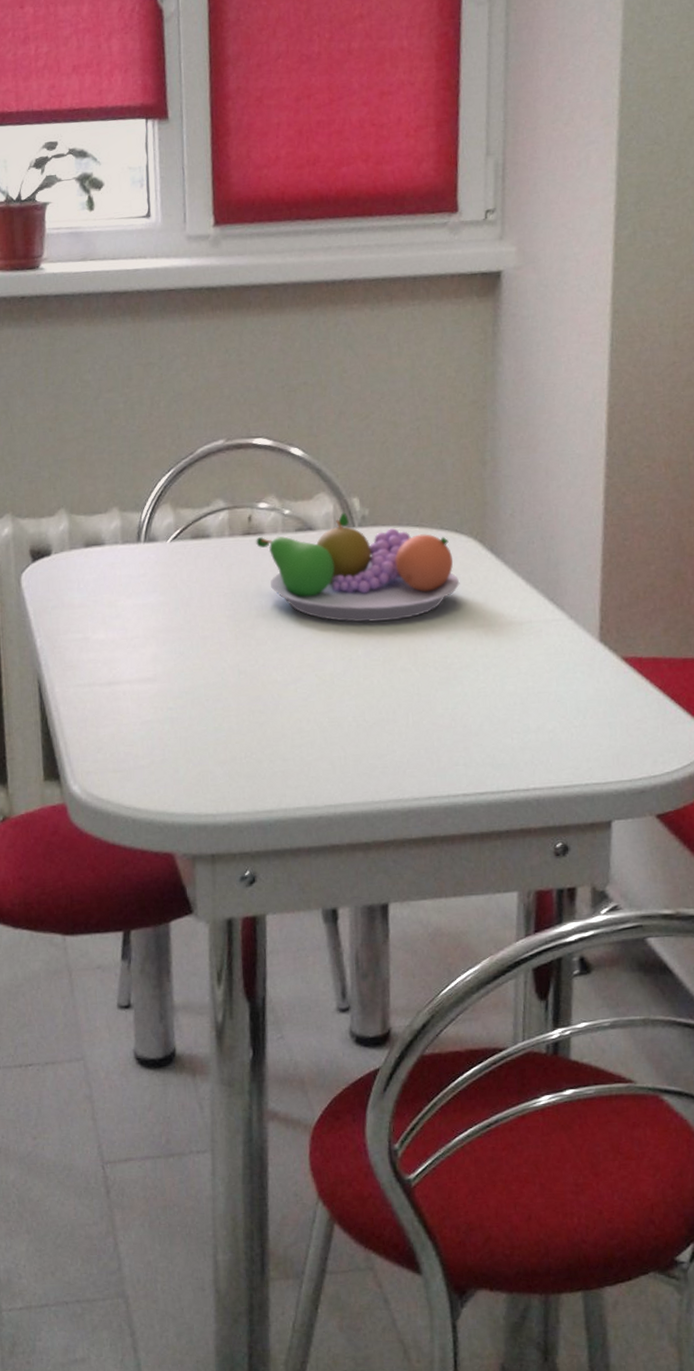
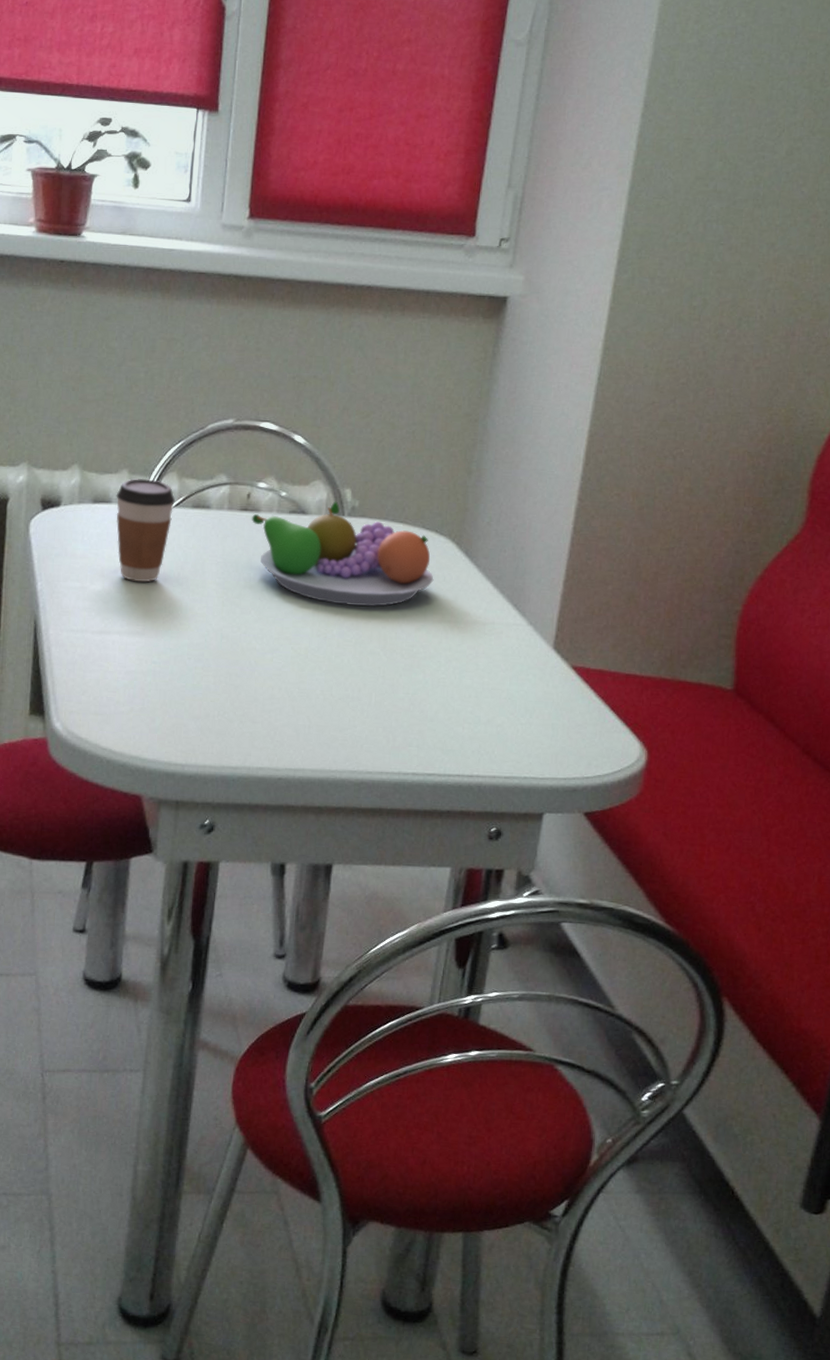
coffee cup: none [108,514,172,625] -> present [116,478,175,582]

